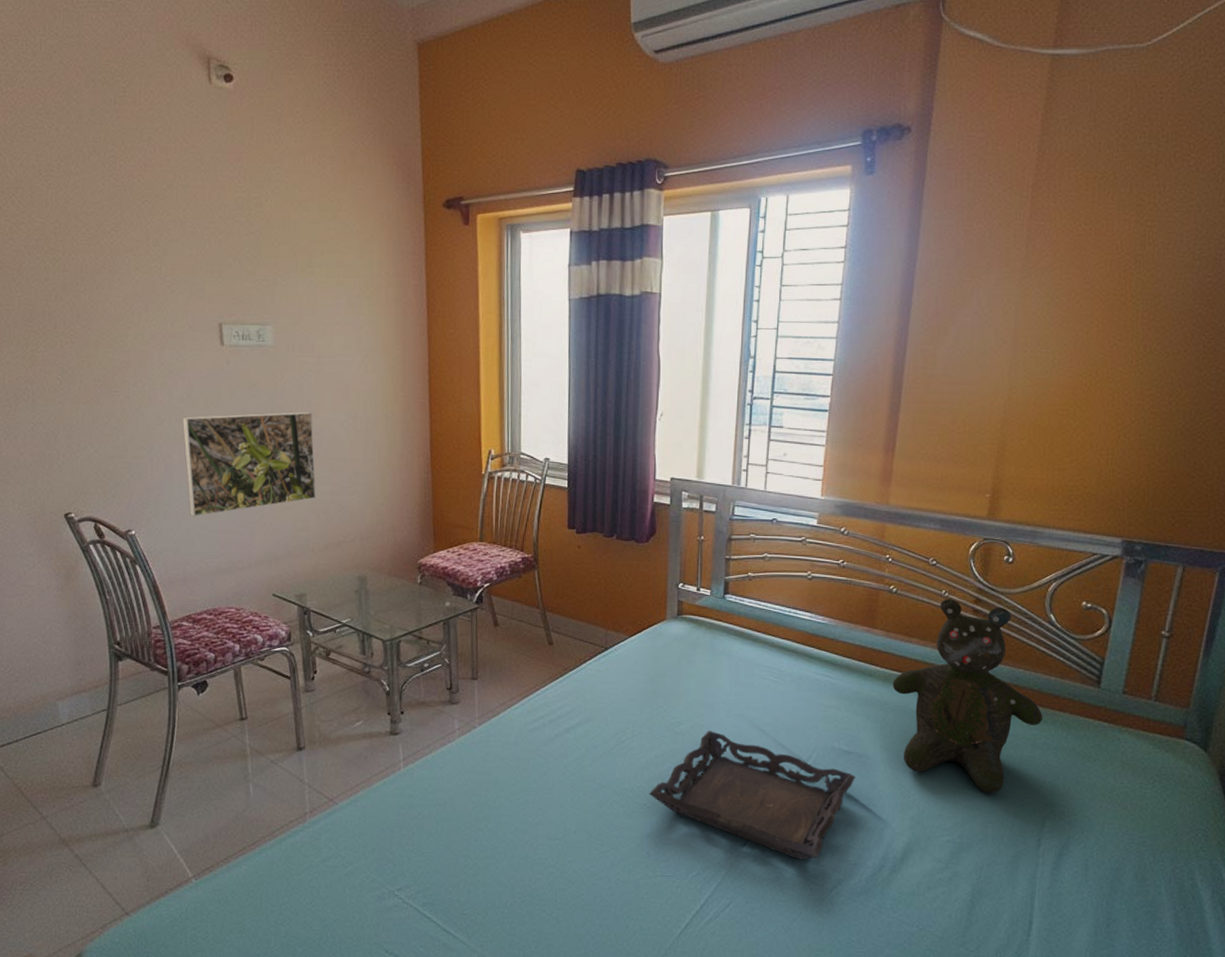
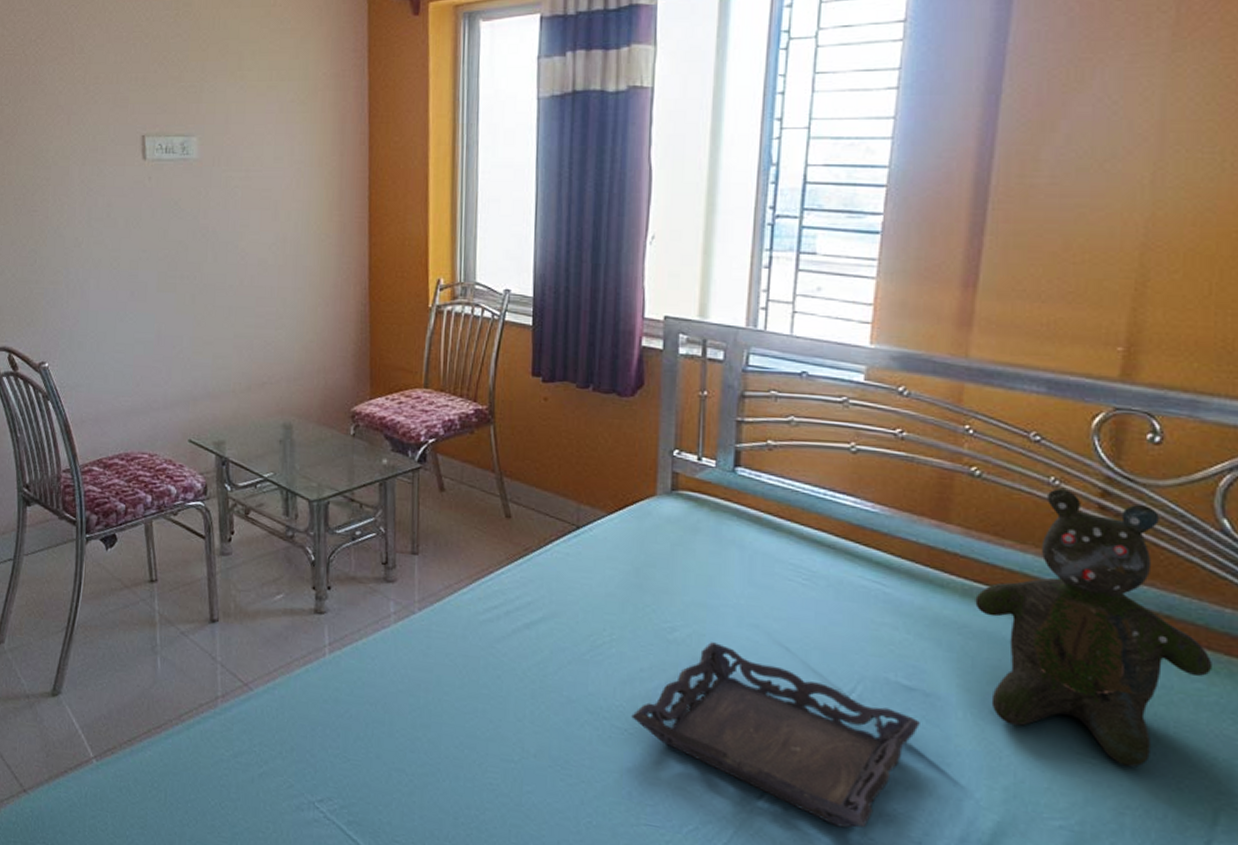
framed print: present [182,412,316,516] -> none [100,233,240,349]

